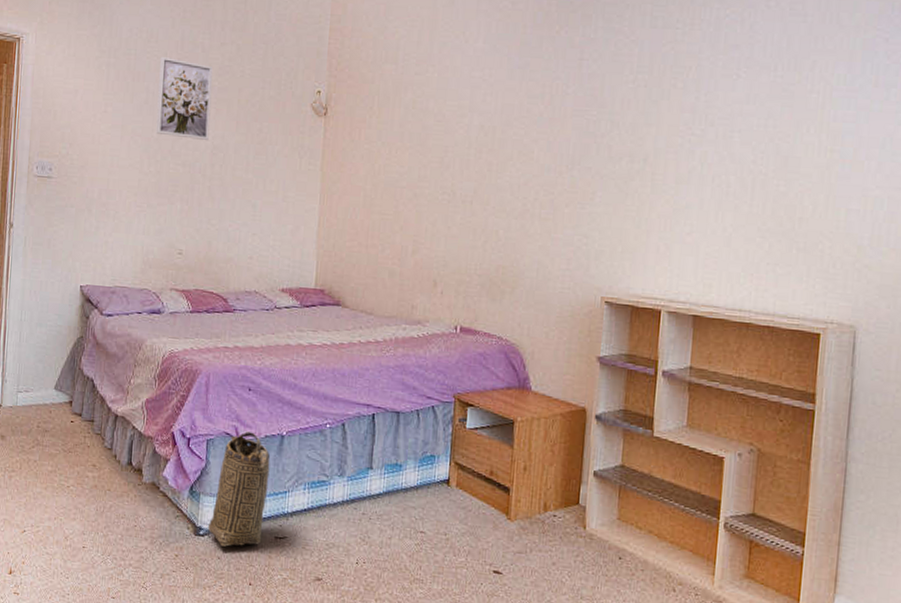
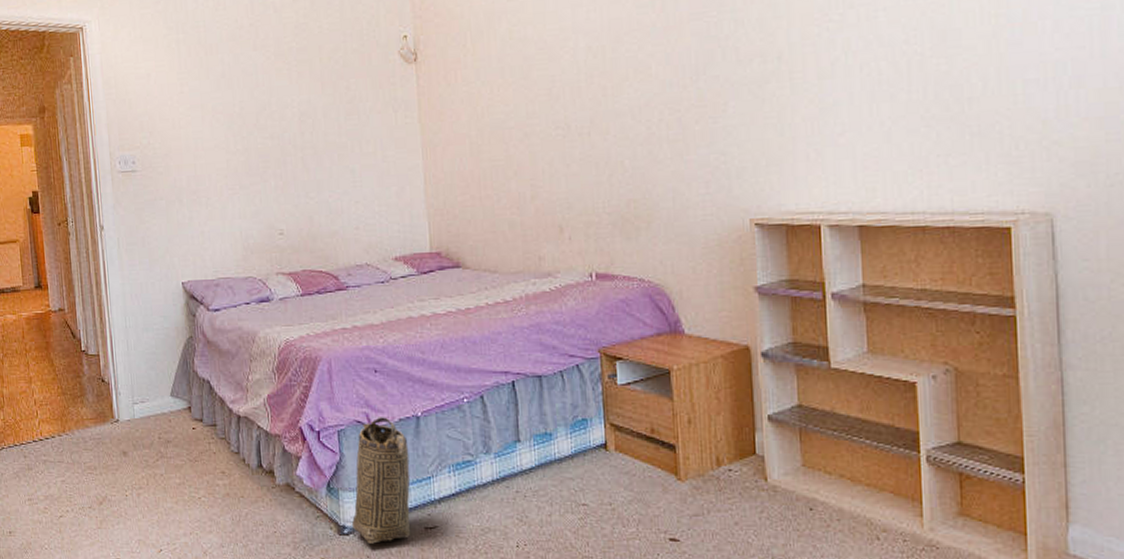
wall art: present [156,56,214,140] -> none [231,23,294,109]

